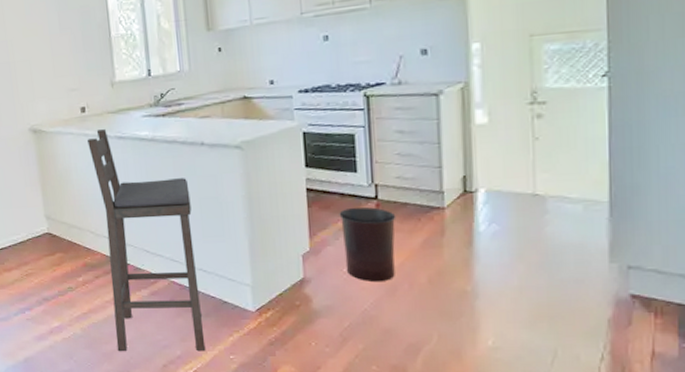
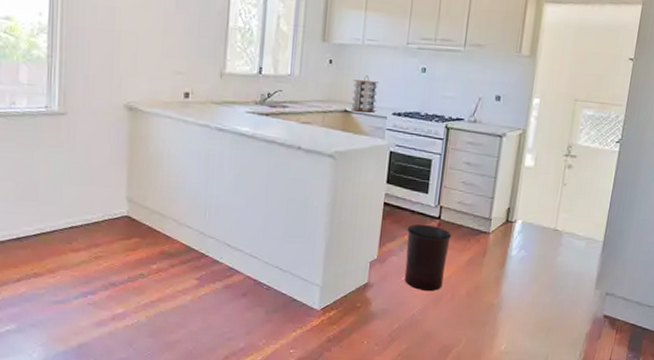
bar stool: present [88,129,206,352] -> none [181,118,280,345]
spice rack: none [247,56,279,97] -> present [350,75,379,114]

